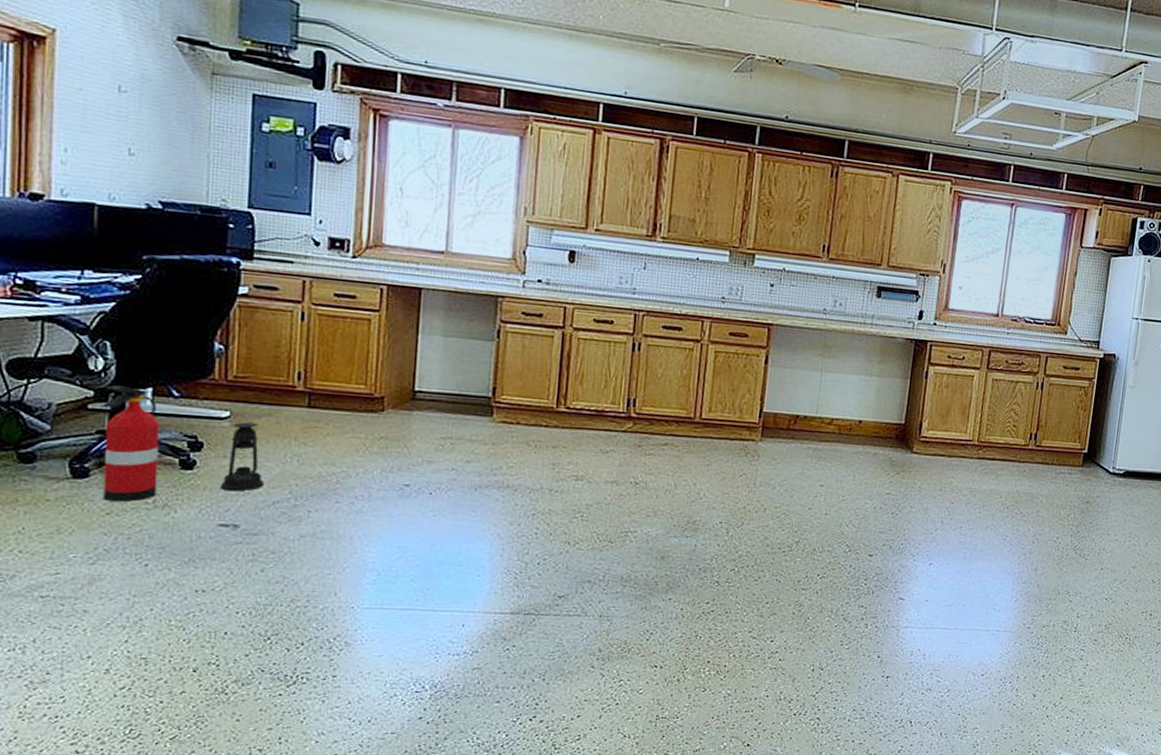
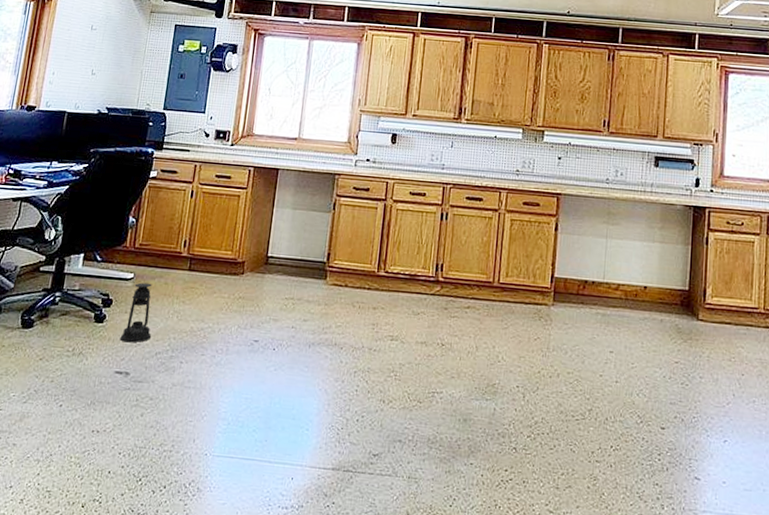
fire extinguisher: present [102,385,160,503] -> none [39,252,86,350]

